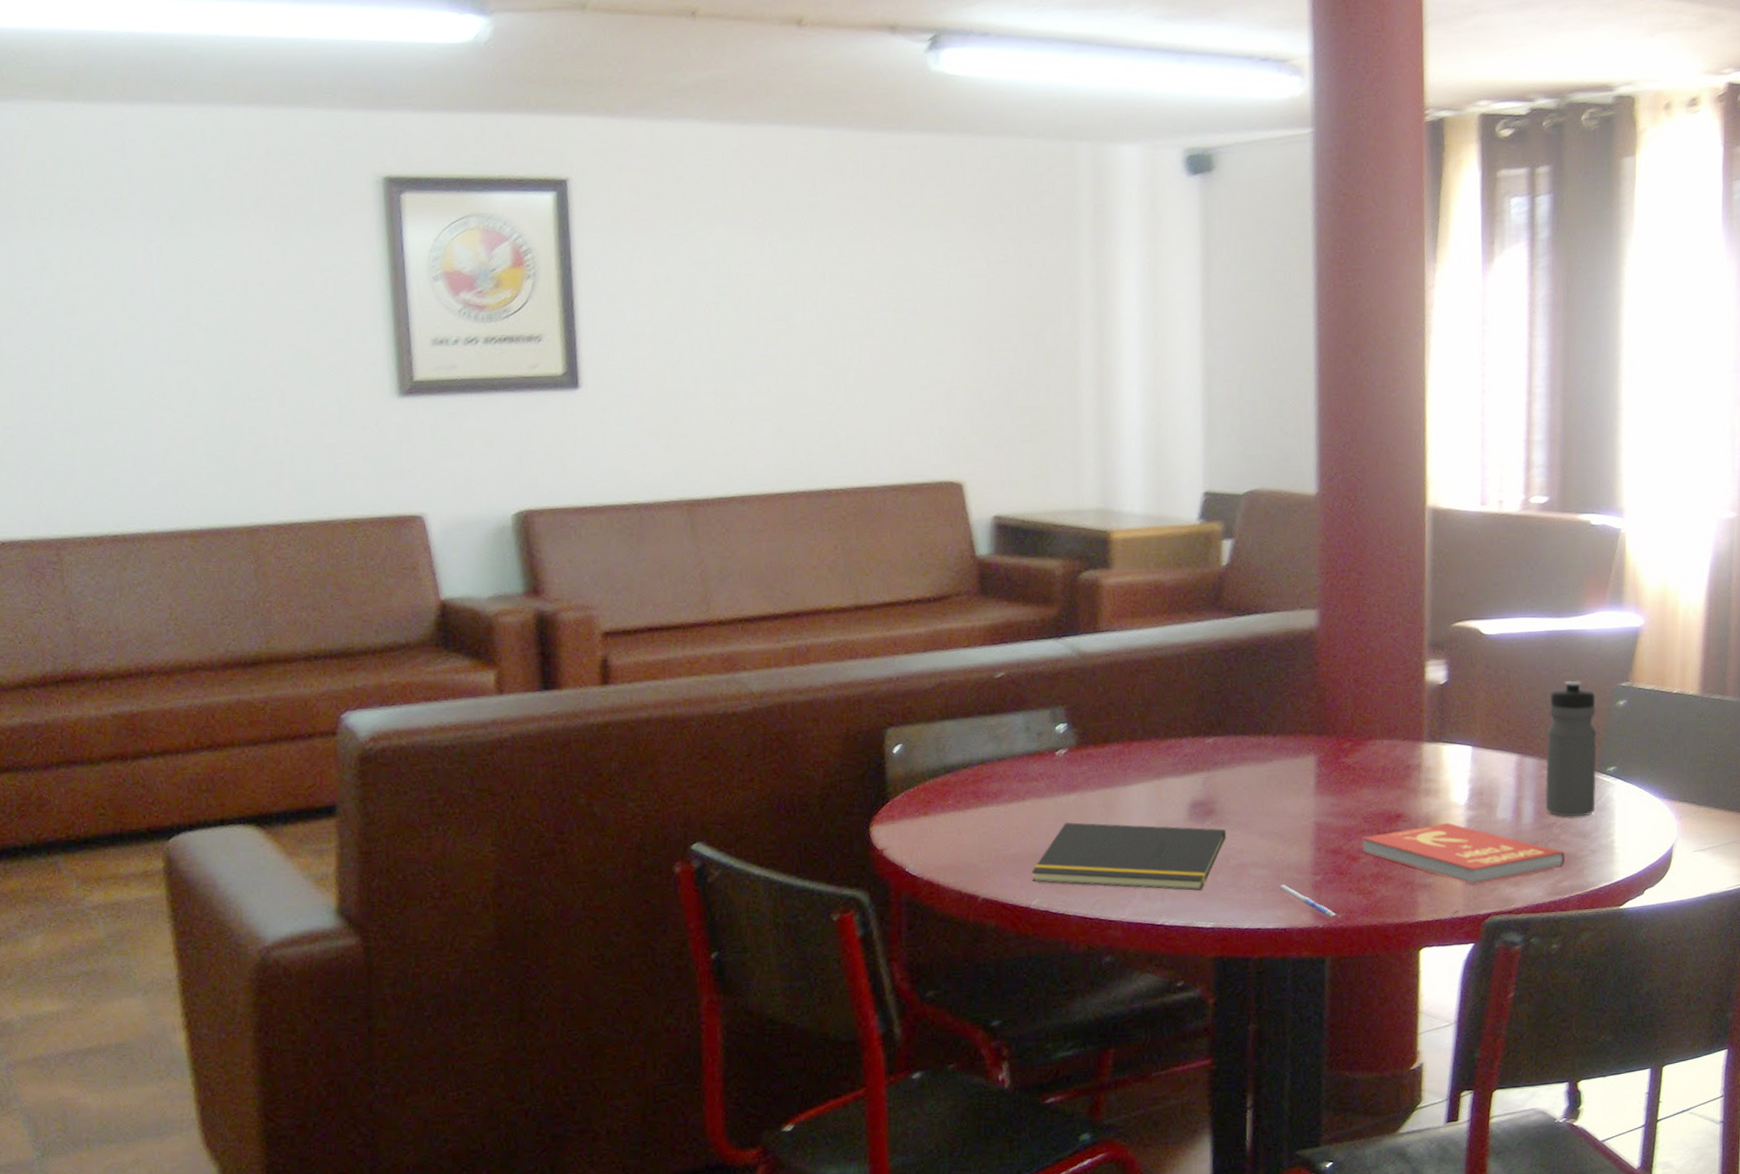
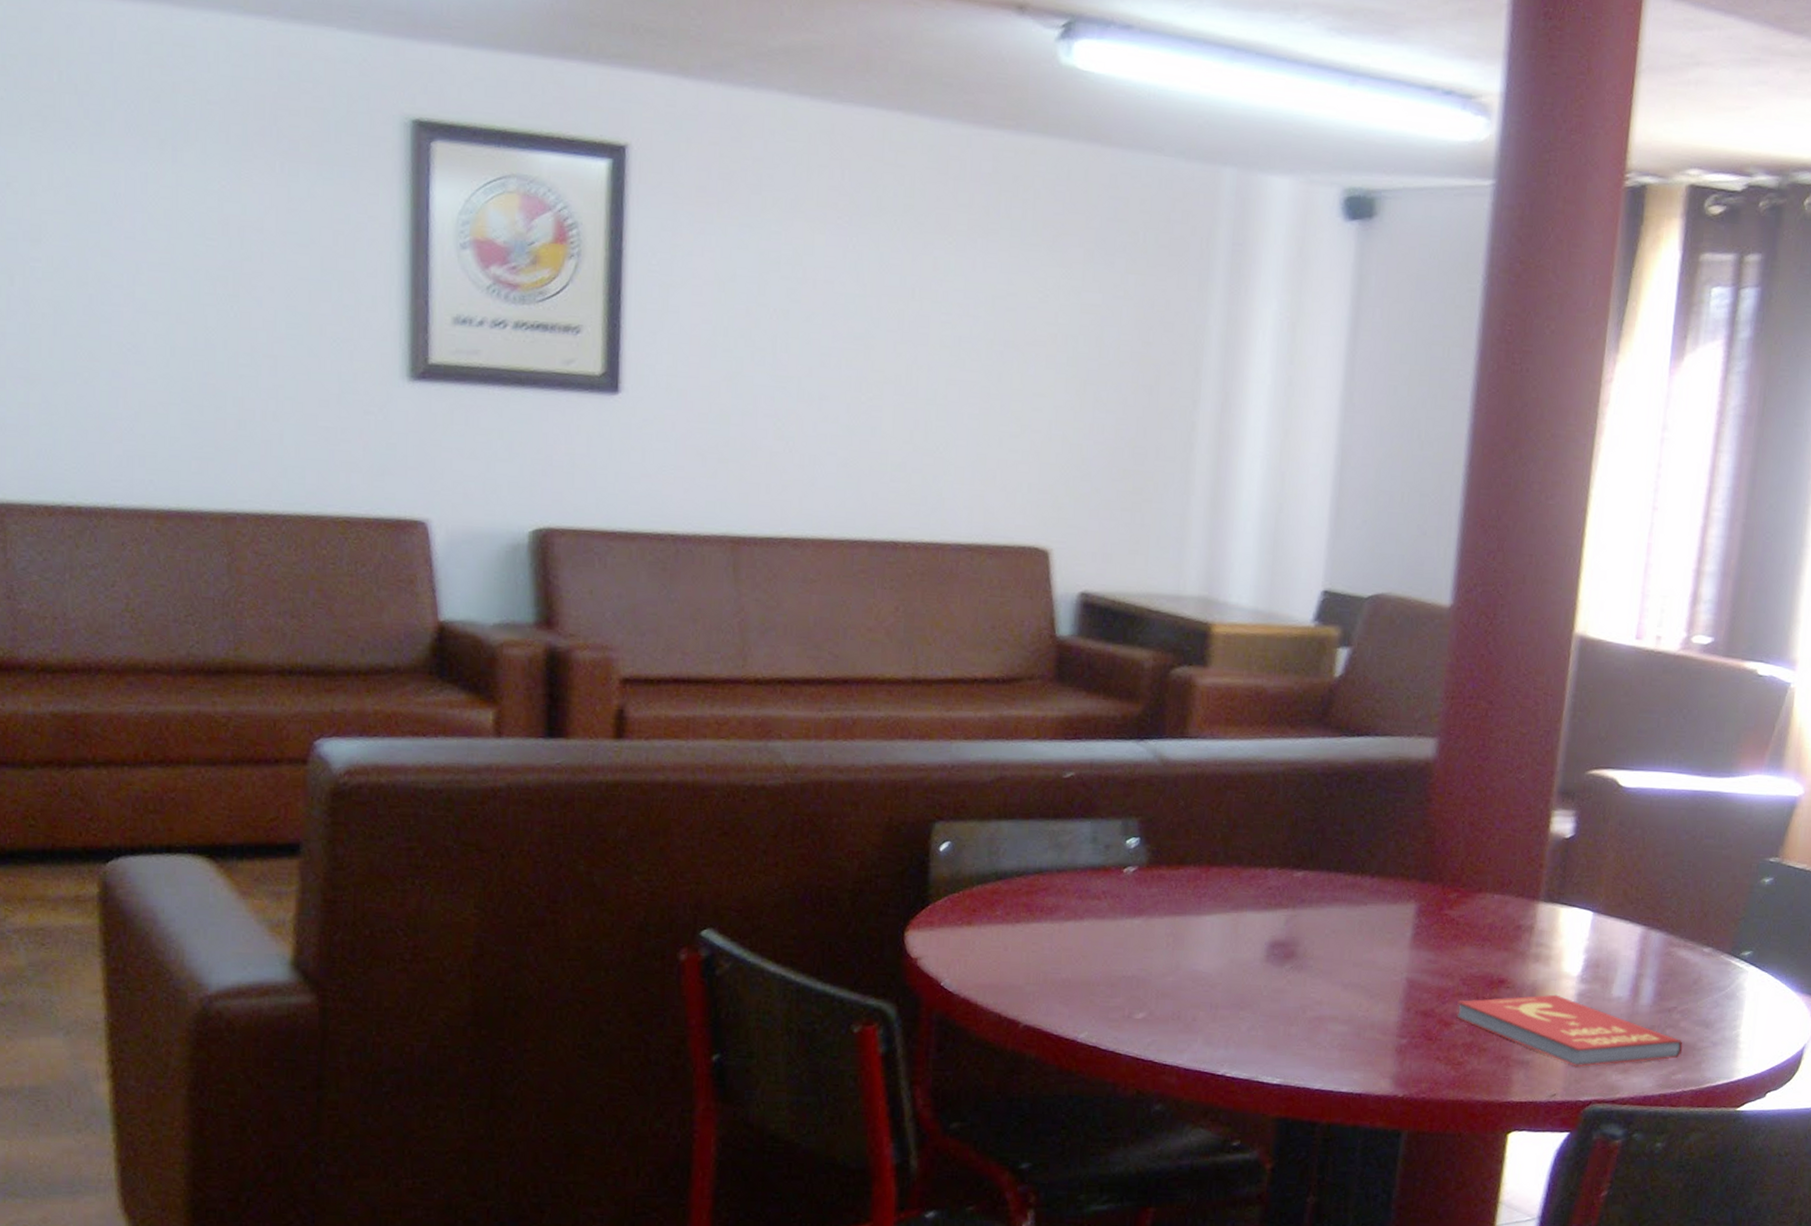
notepad: present [1031,822,1226,891] -> none [1082,950,1306,1041]
pen: present [1277,885,1340,919] -> none [1356,1045,1424,1089]
water bottle: present [1545,680,1597,817] -> none [1667,849,1739,1004]

